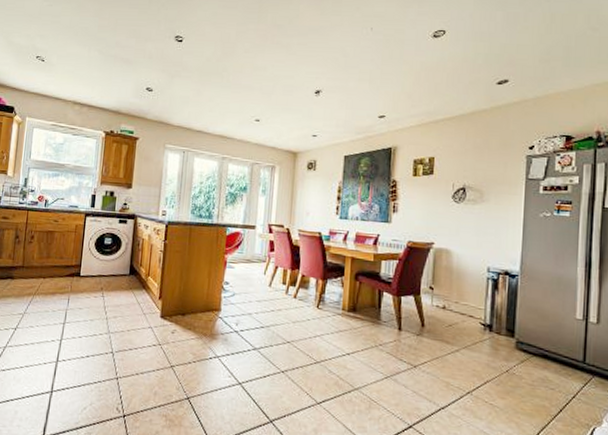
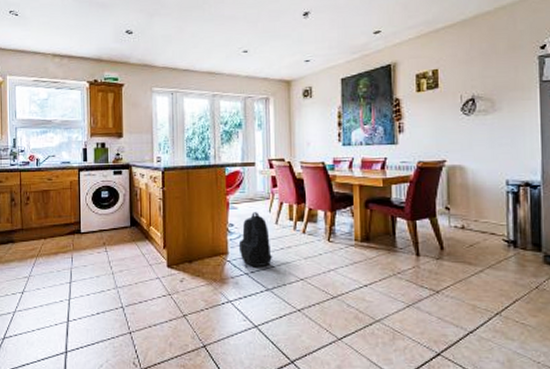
backpack: none [231,273,264,326] -> present [238,212,273,267]

